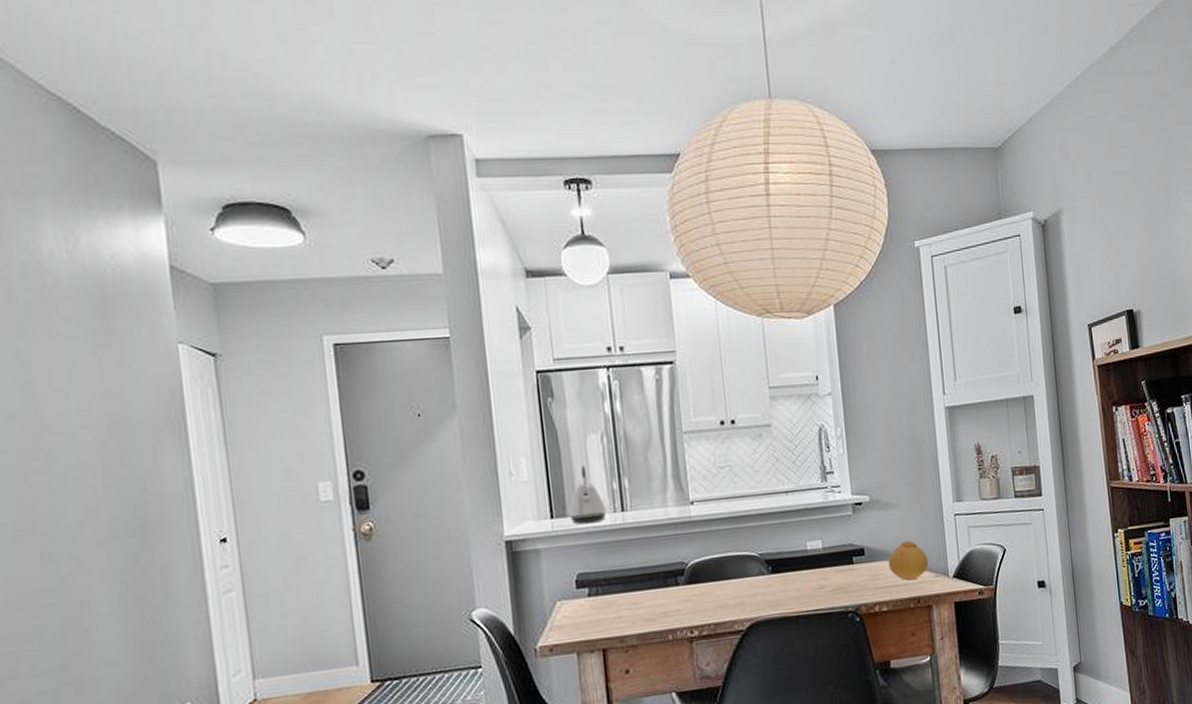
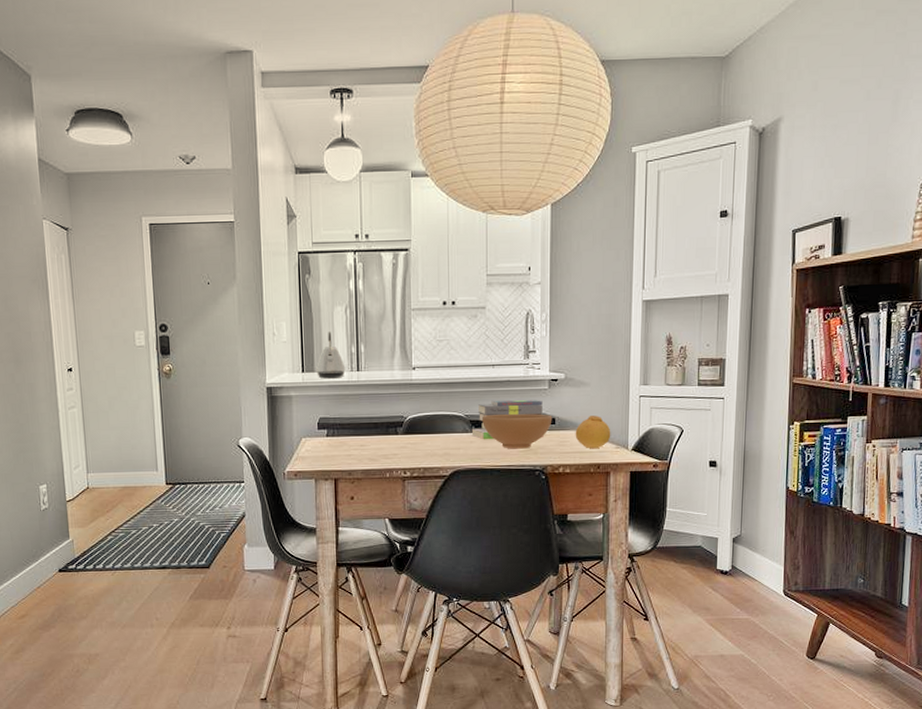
books: none [768,528,853,582] -> present [471,399,544,440]
bowl: none [778,544,861,590] -> present [481,413,553,449]

